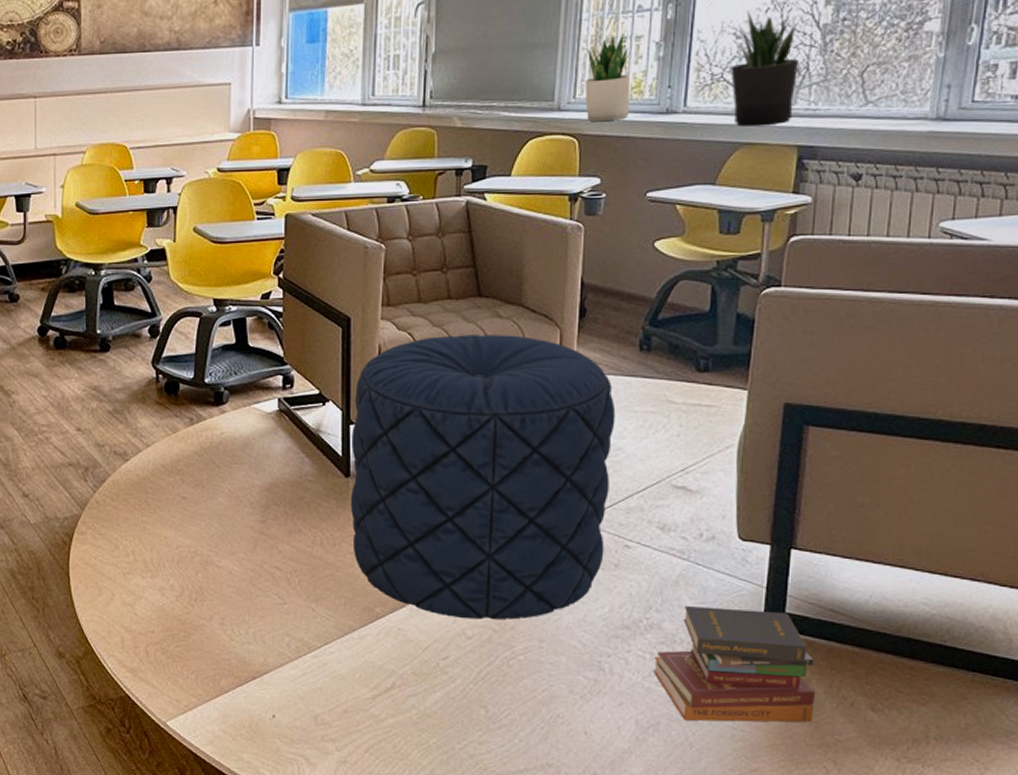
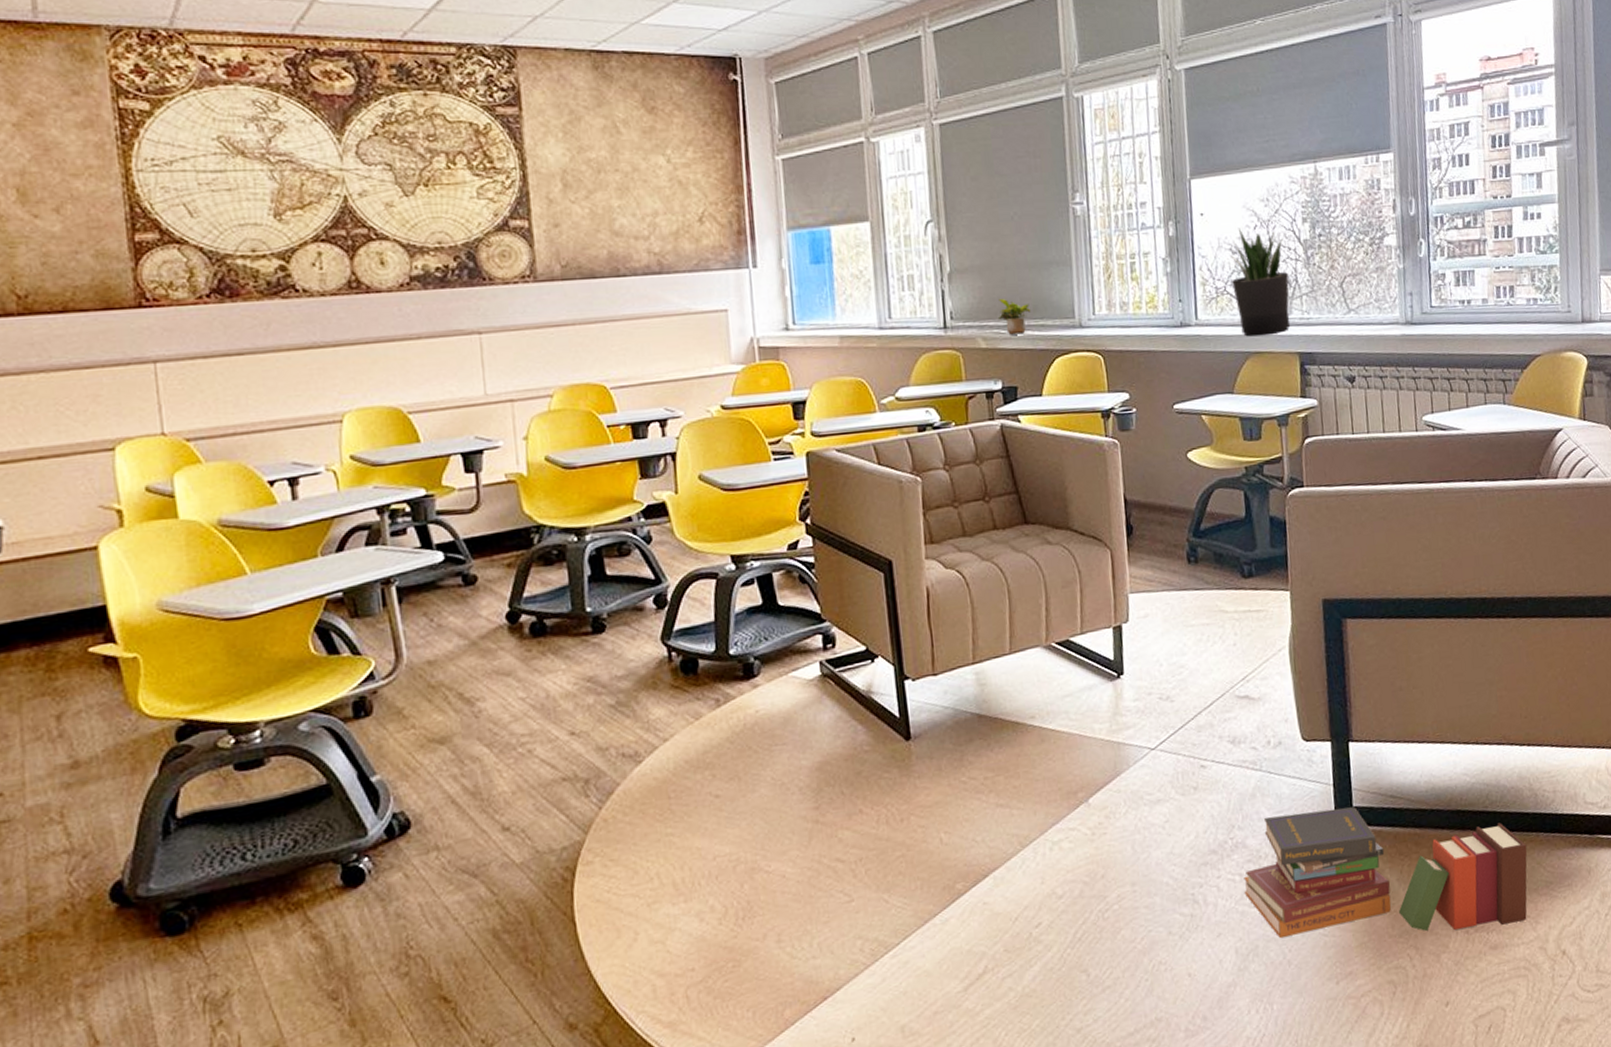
pouf: present [350,335,616,620] -> none [906,561,1183,878]
potted plant: none [476,80,511,117] -> present [997,299,1032,336]
planter: present [585,34,631,122] -> none [1099,251,1147,338]
books: none [821,659,989,764] -> present [1399,823,1527,931]

